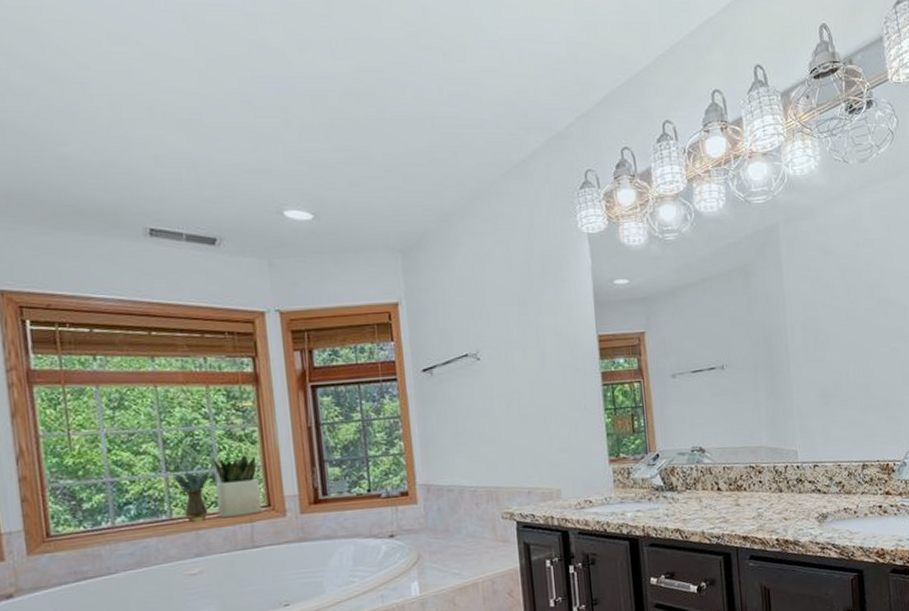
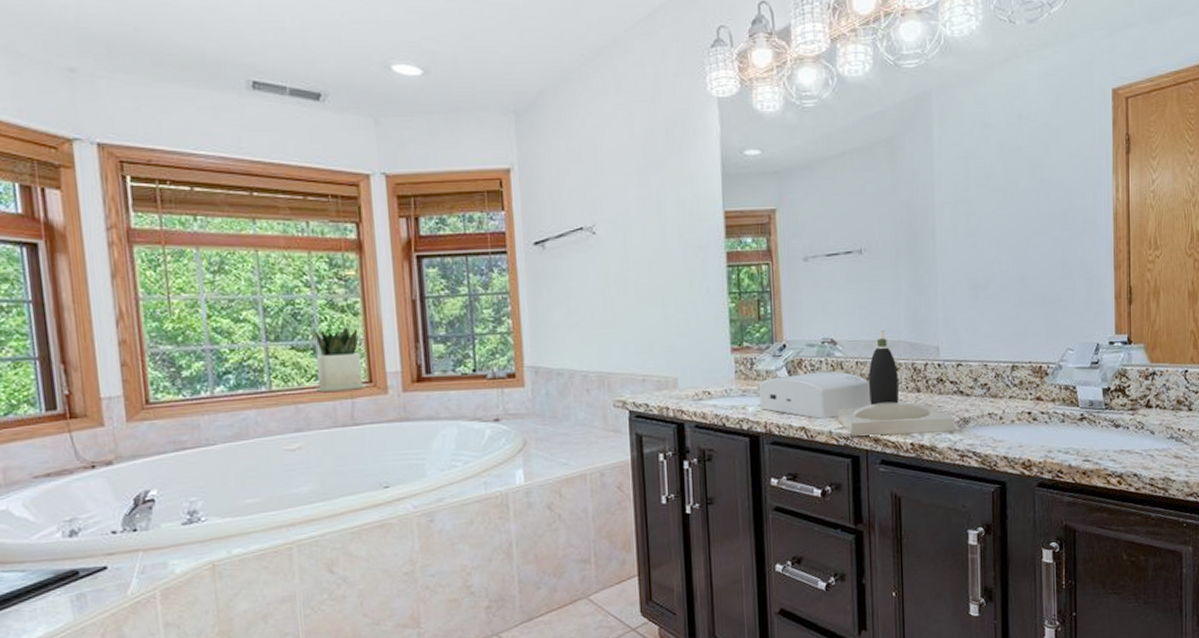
vase: present [172,470,208,523] -> none [272,340,309,396]
tissue dispenser: none [635,476,739,521] -> present [758,371,871,420]
soap dish: none [708,501,815,535] -> present [837,401,955,436]
soap dispenser: none [735,436,763,506] -> present [869,329,899,406]

